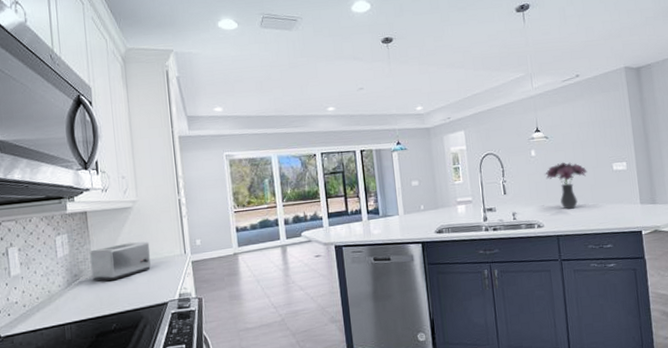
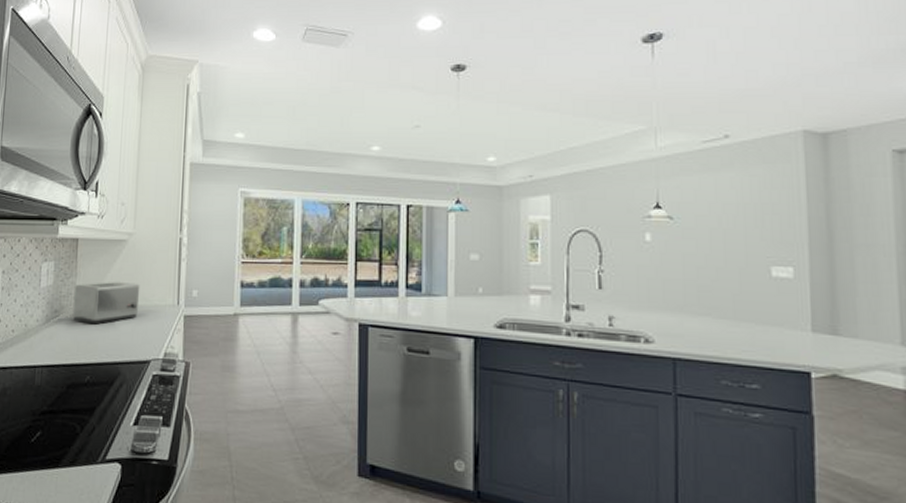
flower arrangement: present [544,162,588,210] -> none [662,255,730,324]

